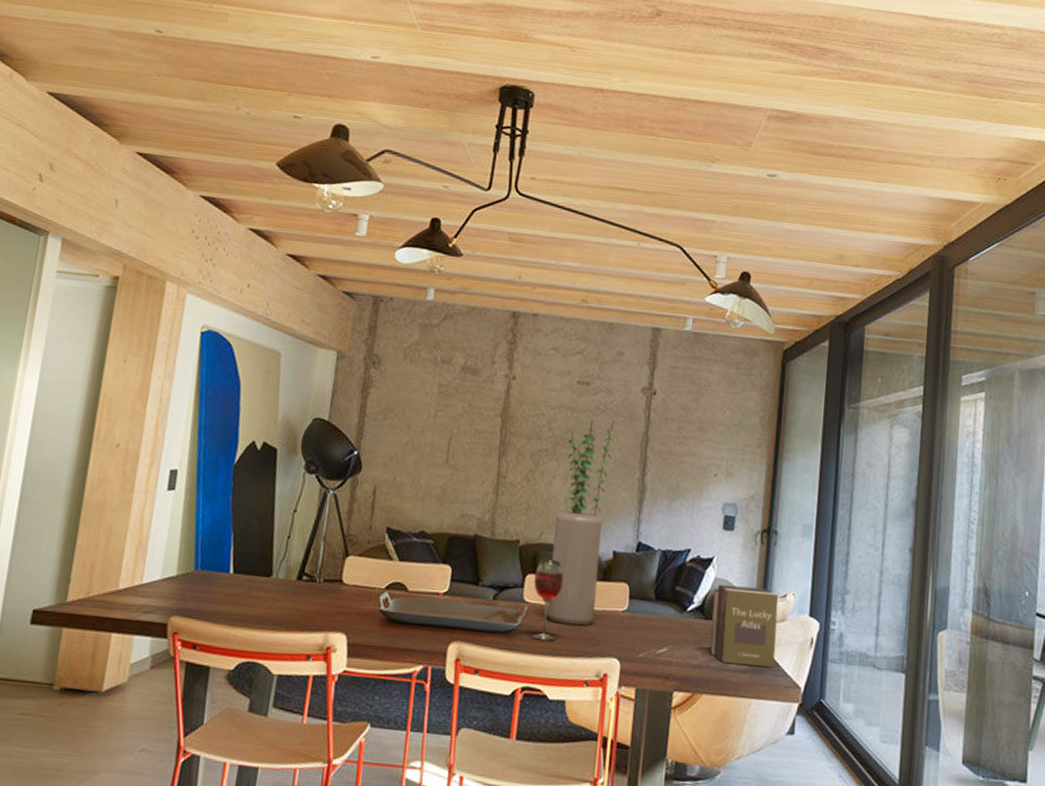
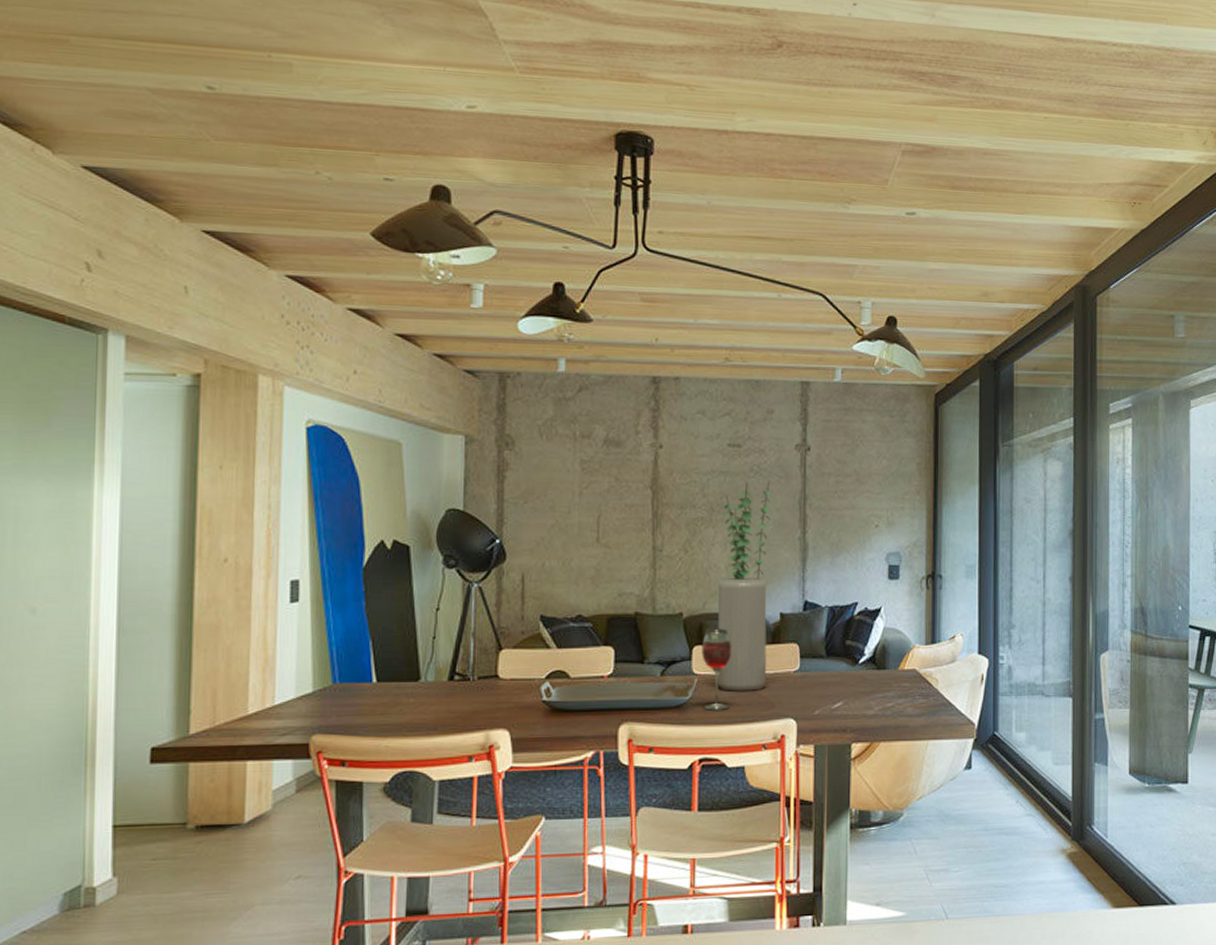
books: present [709,584,779,667] -> none [883,633,948,710]

